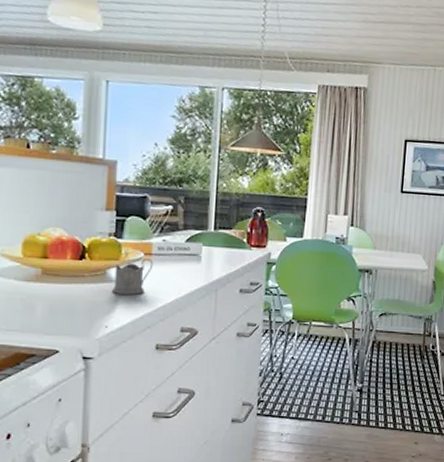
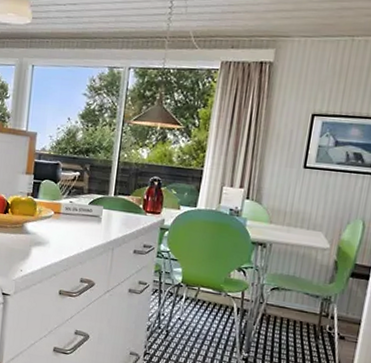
tea glass holder: present [111,258,154,295] -> none [26,216,61,246]

